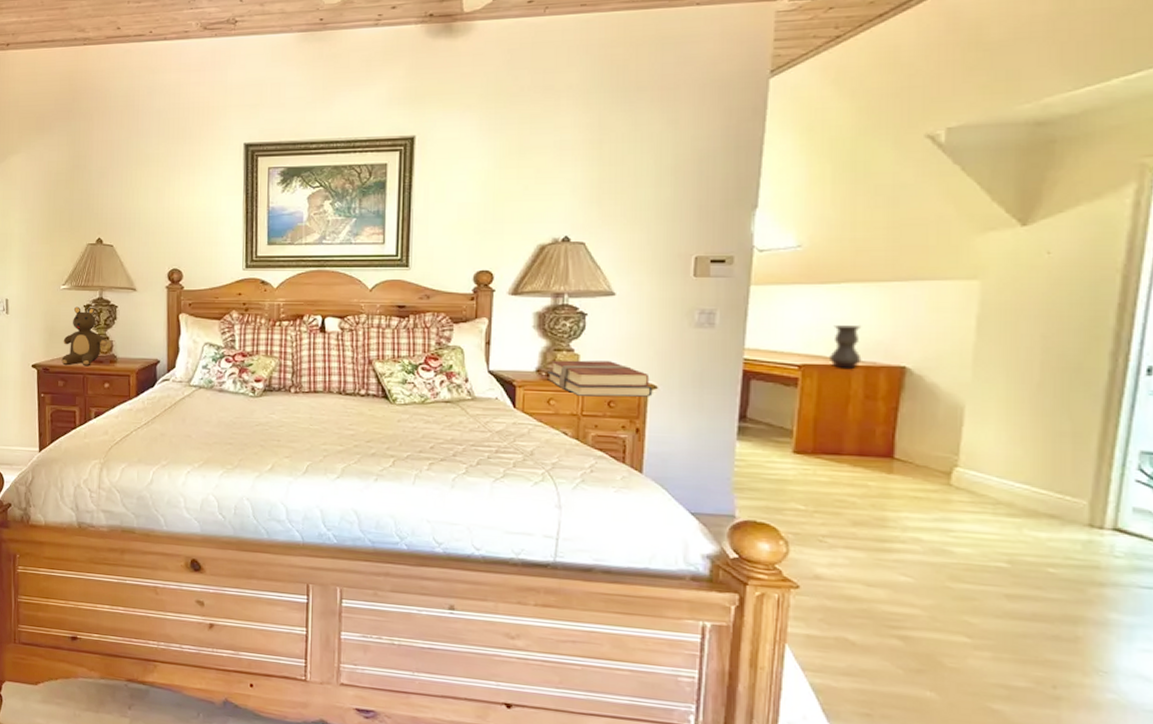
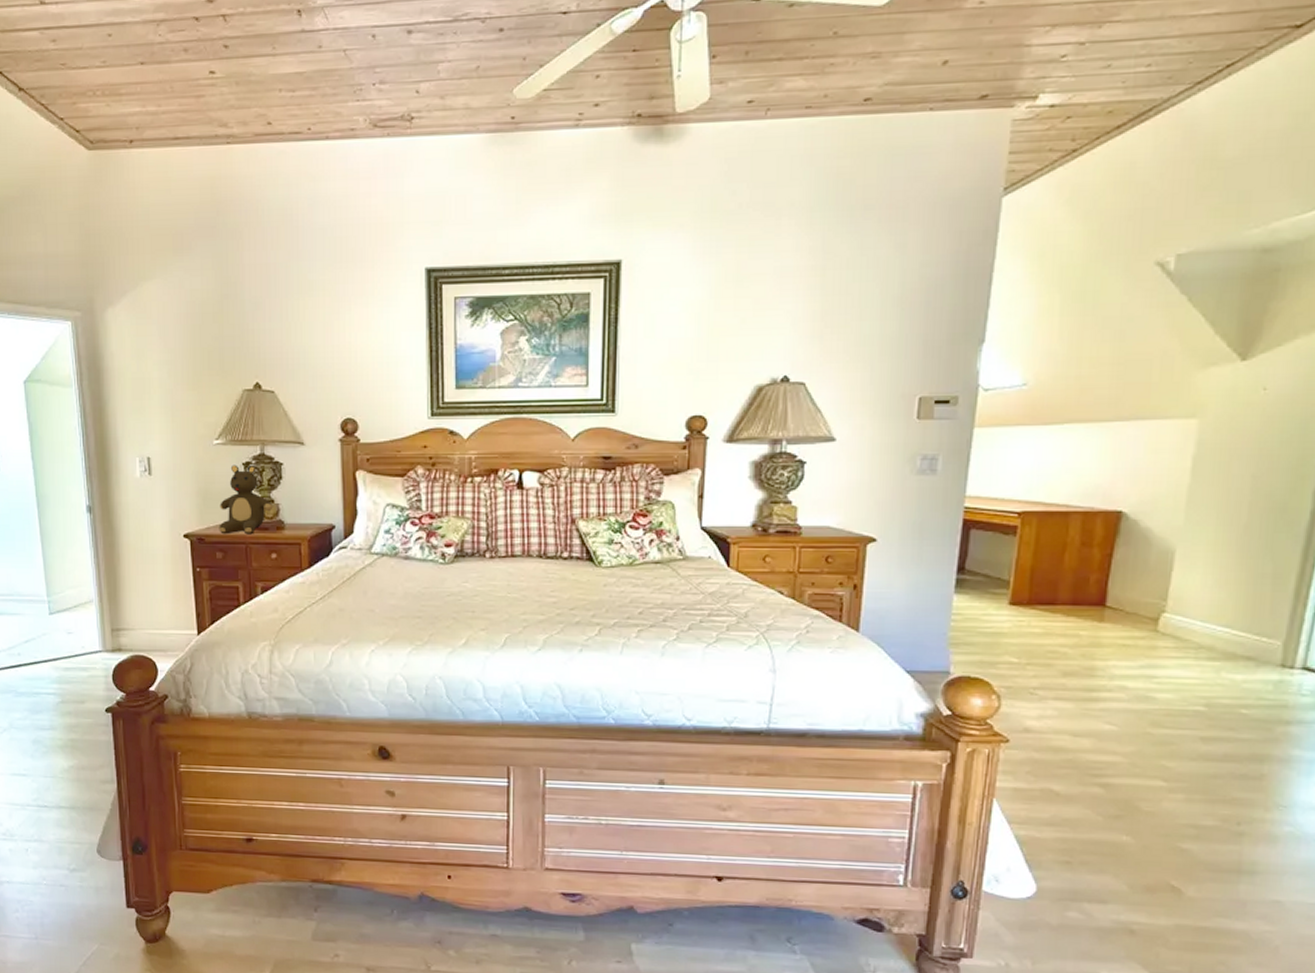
books: present [547,360,653,398] -> none [763,513,872,553]
vase: present [830,325,862,370] -> none [1049,469,1082,516]

